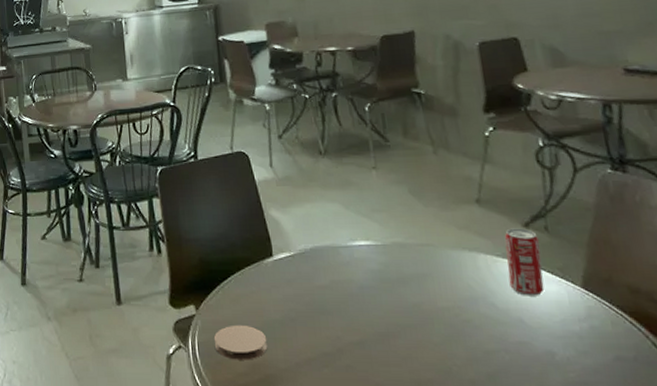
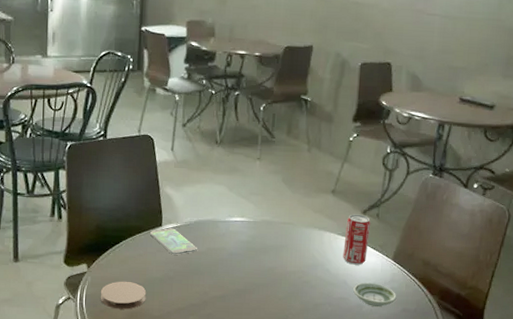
smartphone: none [261,258,319,291] -> present [150,228,197,255]
saucer: none [535,320,603,355] -> present [353,282,397,307]

